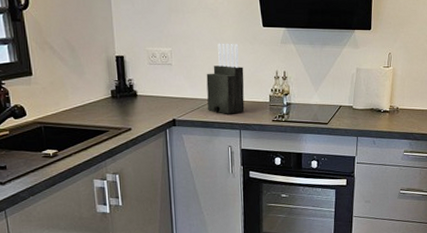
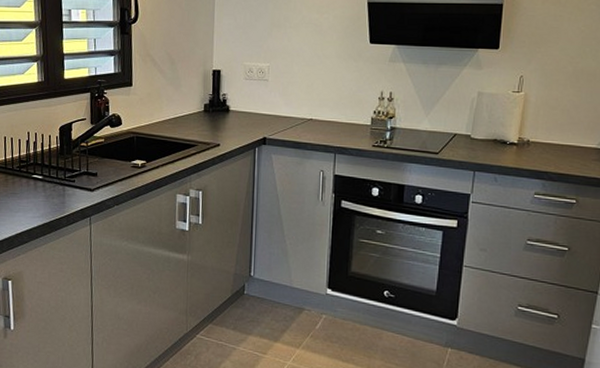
knife block: present [206,43,245,114] -> none [302,59,345,136]

